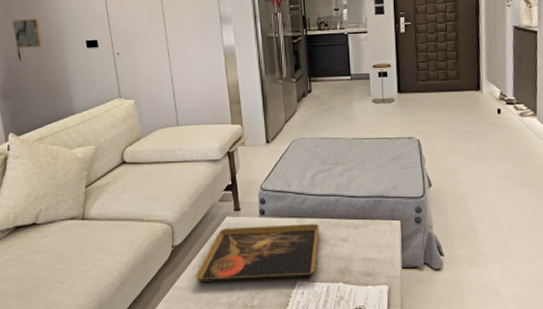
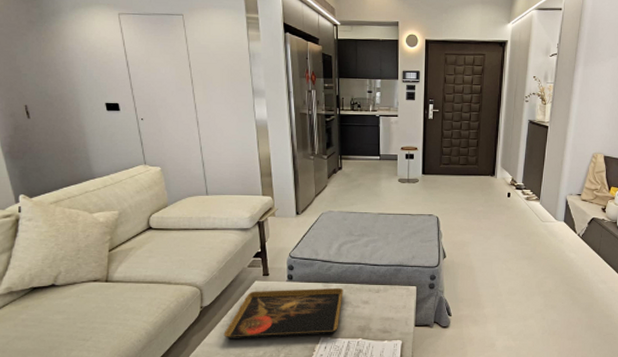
wall art: present [12,17,44,49] -> none [16,73,56,107]

